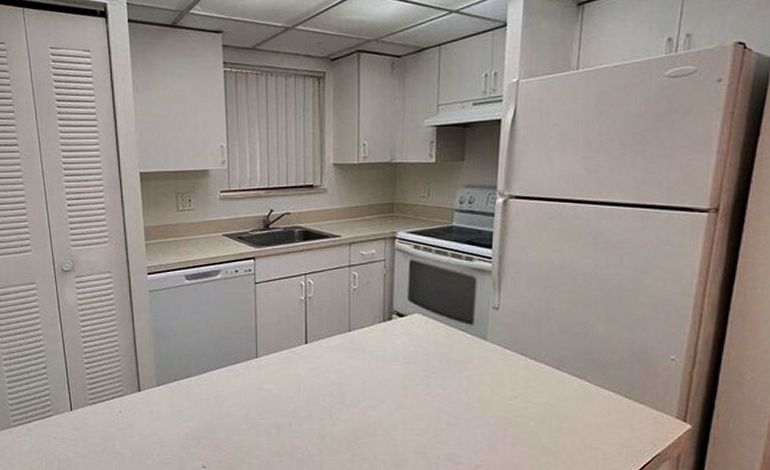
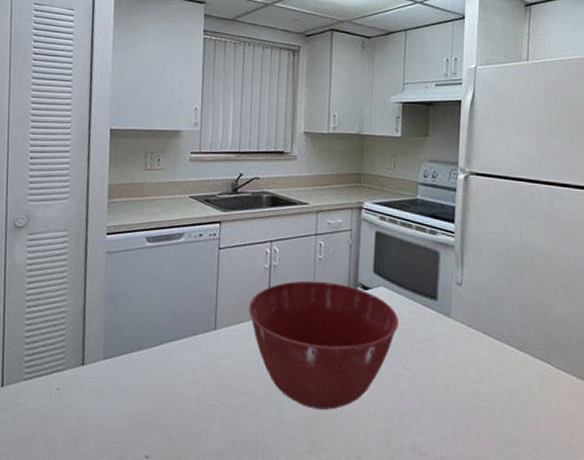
mixing bowl: none [286,310,435,426] -> present [248,280,400,410]

